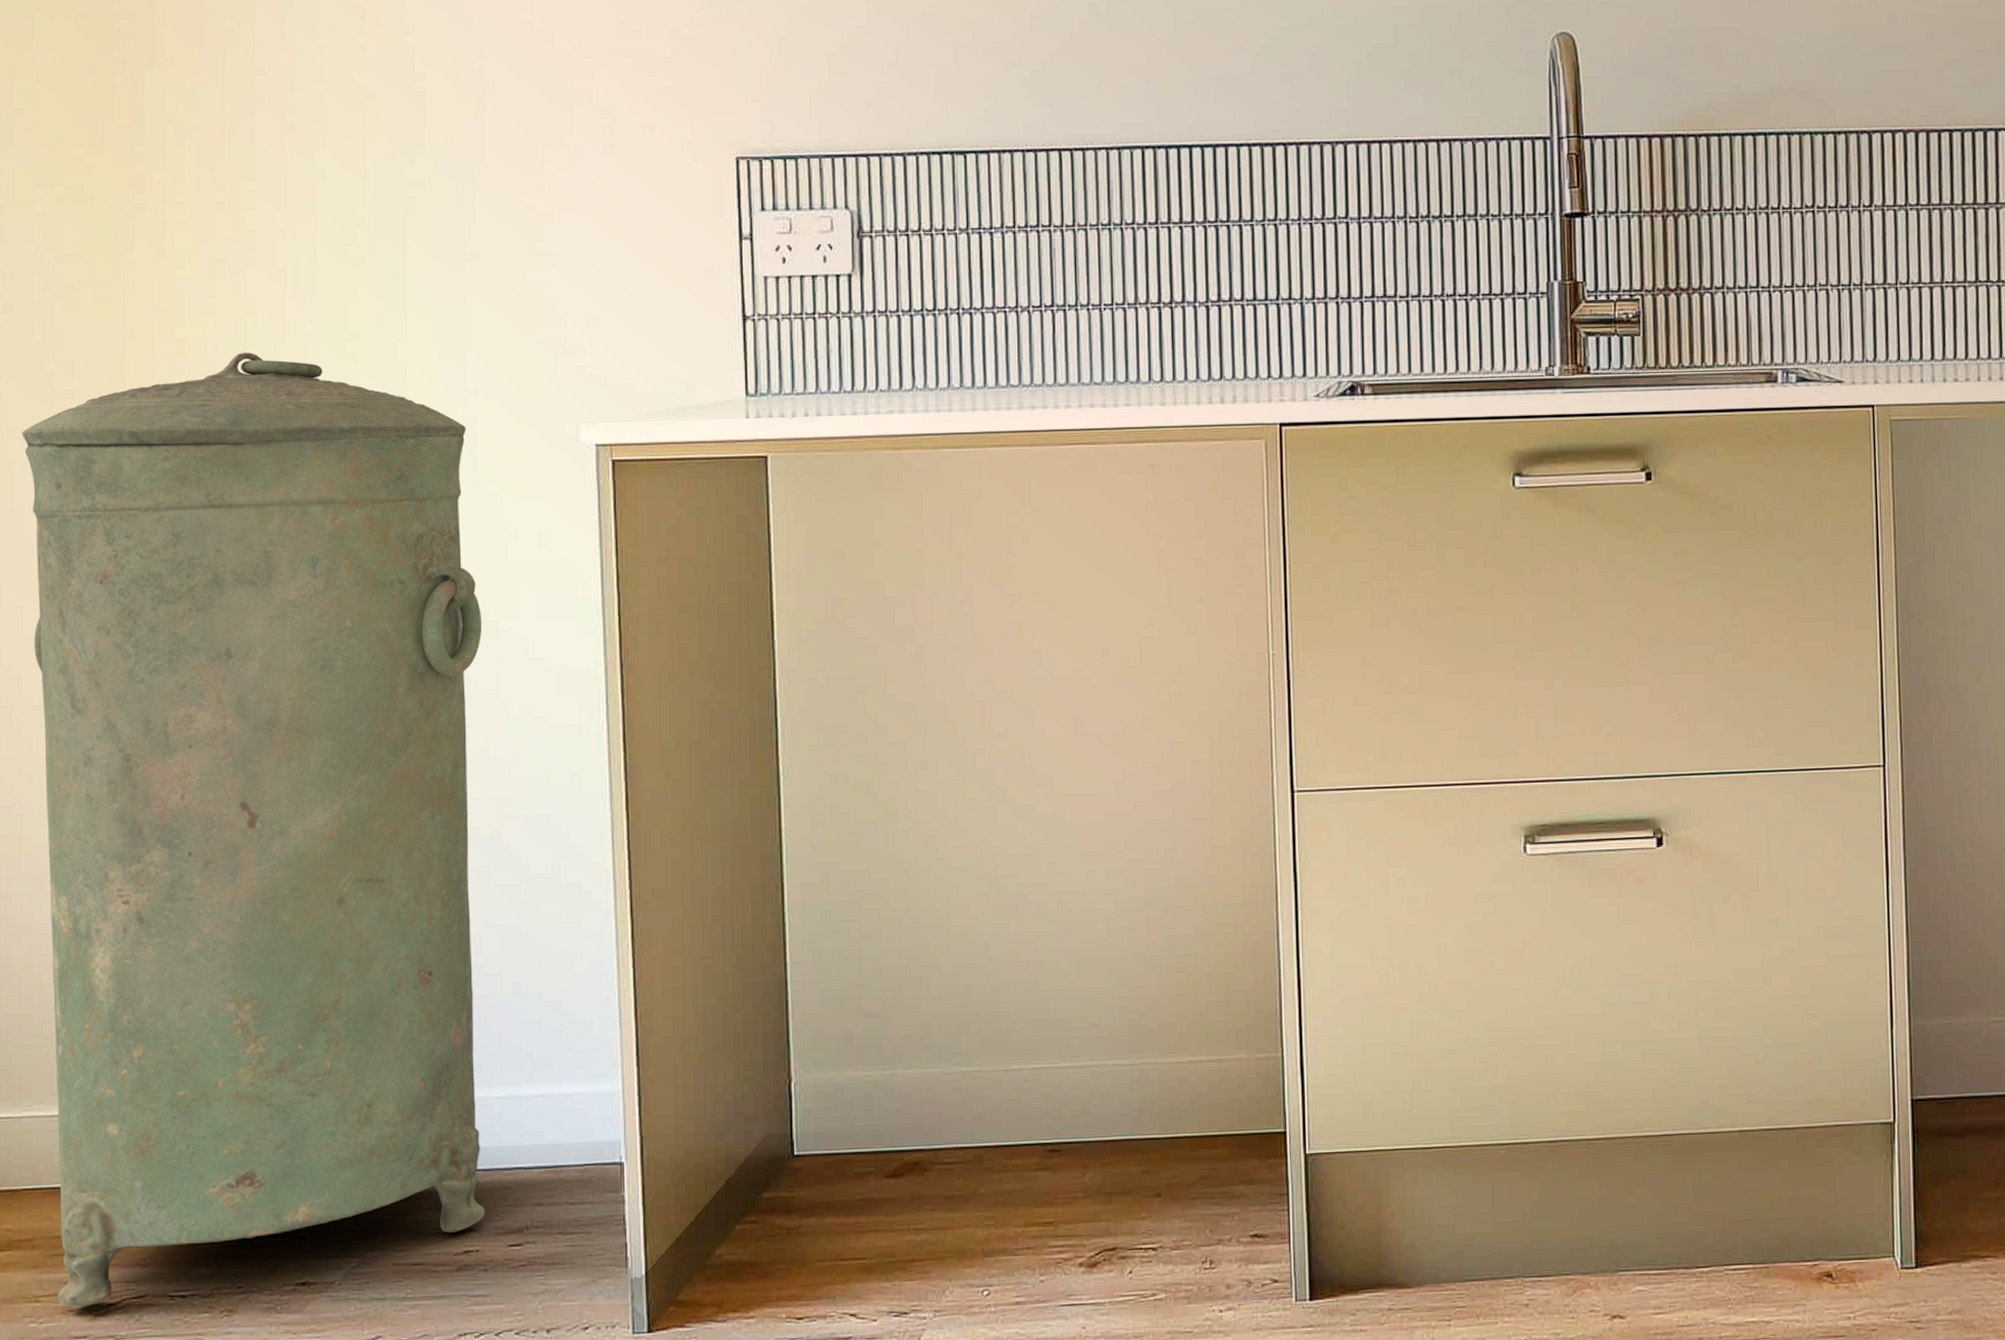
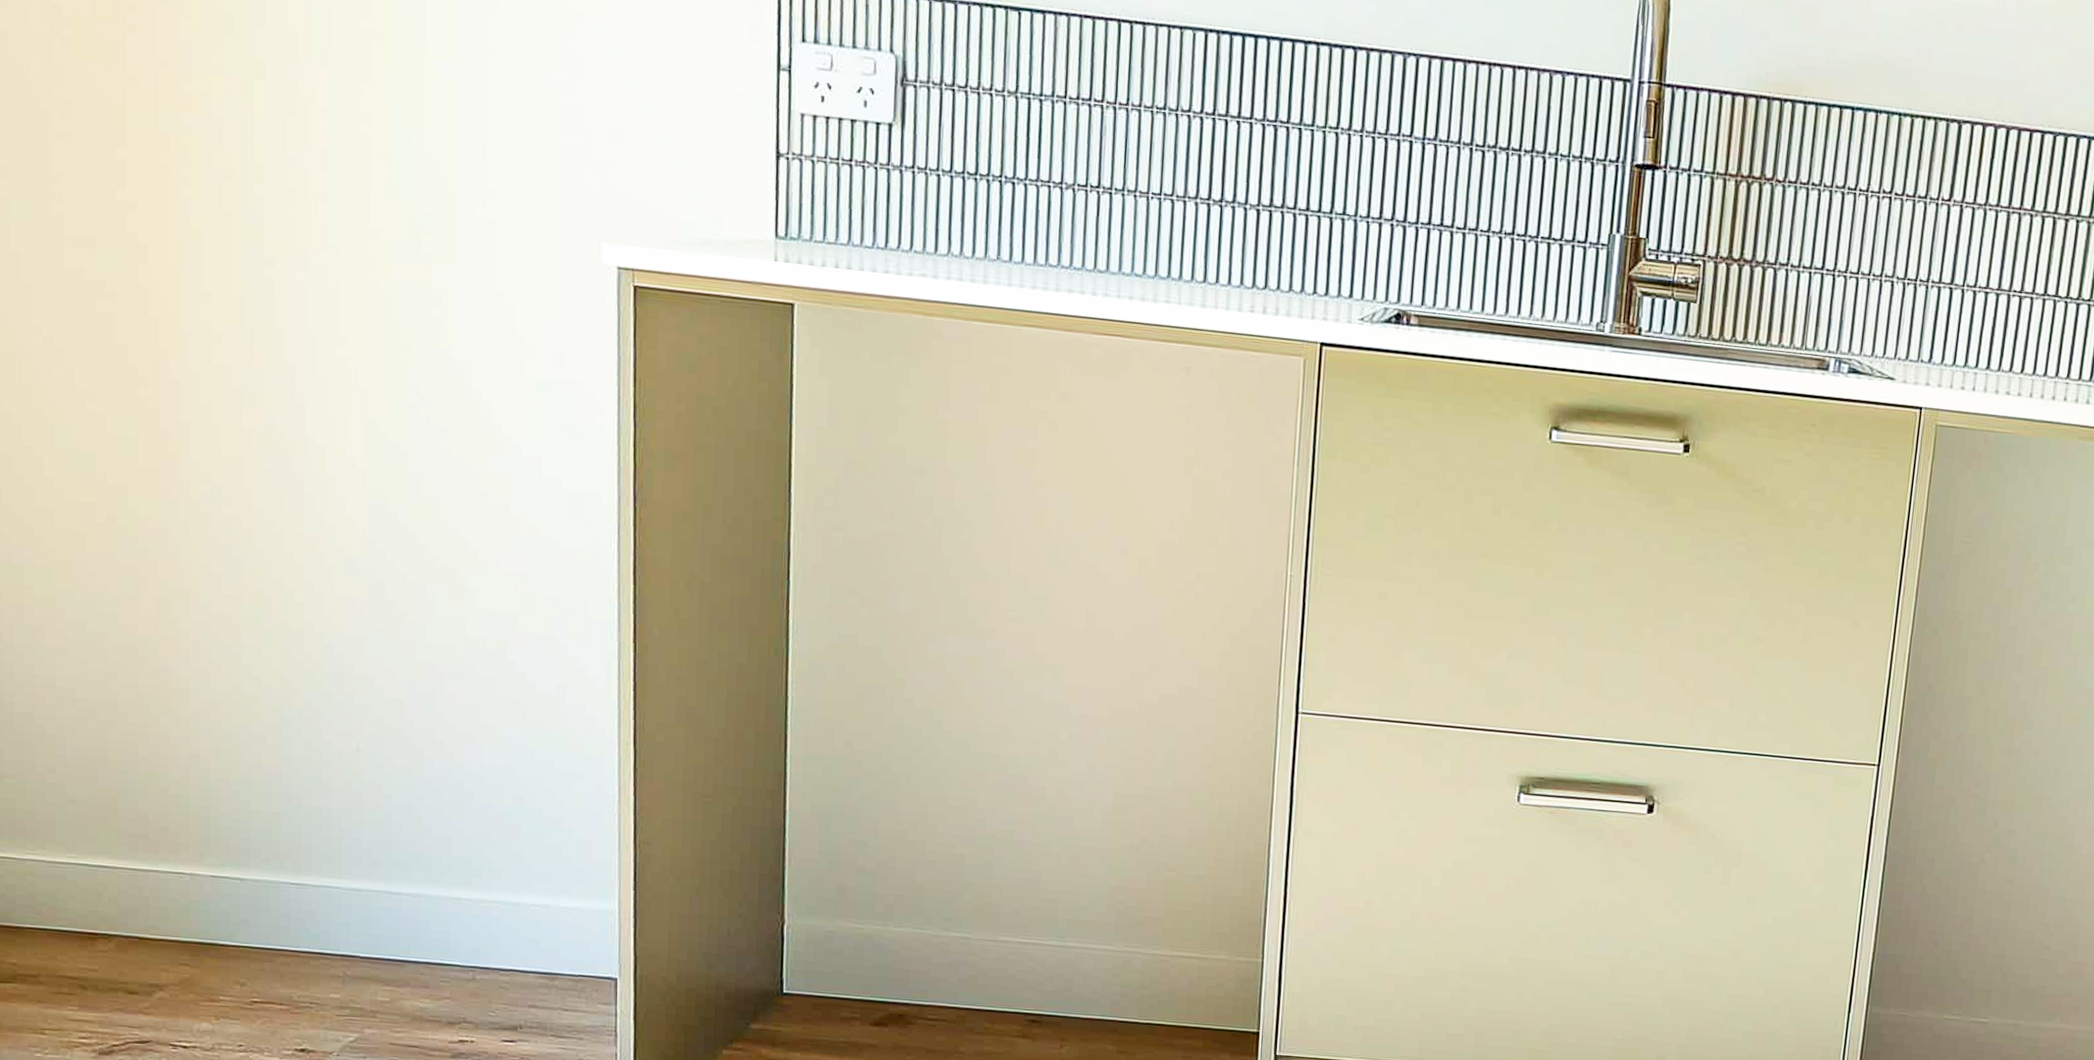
trash can: present [22,352,486,1310] -> none [18,117,495,1046]

